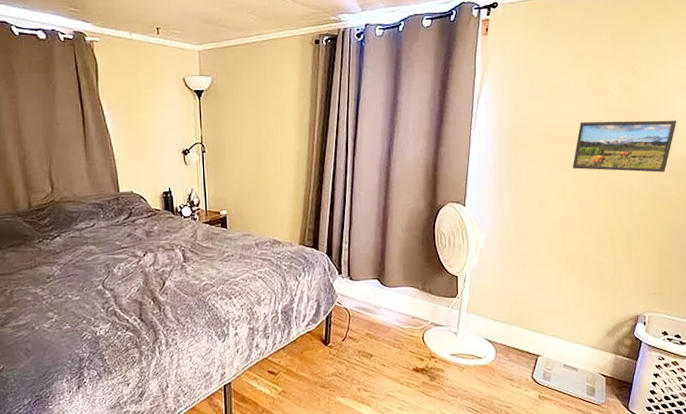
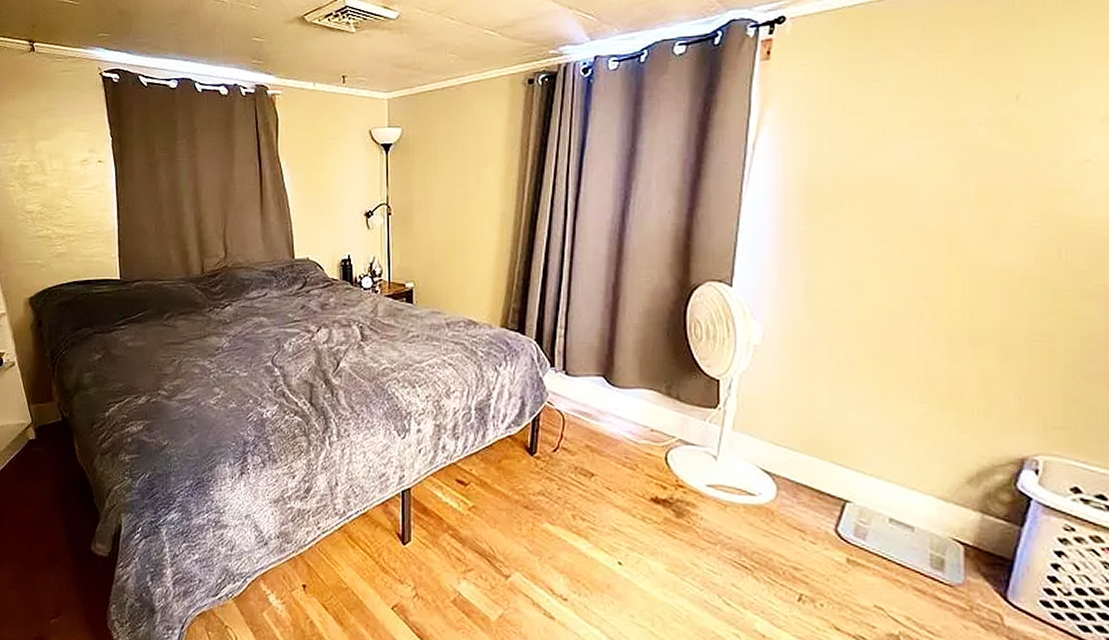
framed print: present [572,120,677,173] -> none [905,167,1097,245]

